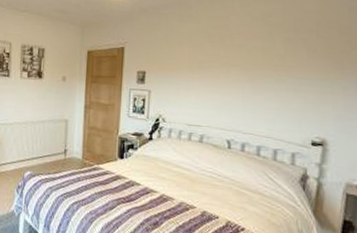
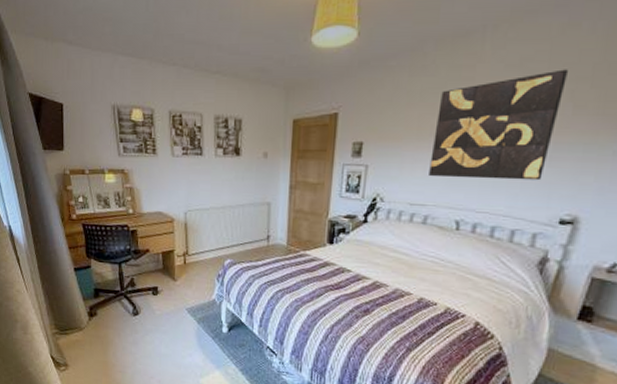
wall art: none [201,23,299,108] -> present [429,69,569,181]

